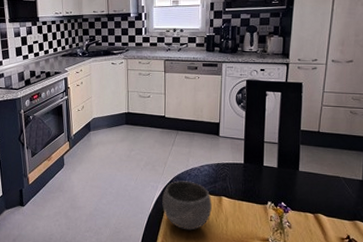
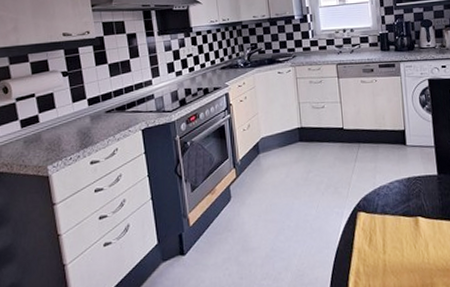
ceramic bowl: present [162,180,212,231] -> none [350,202,409,264]

